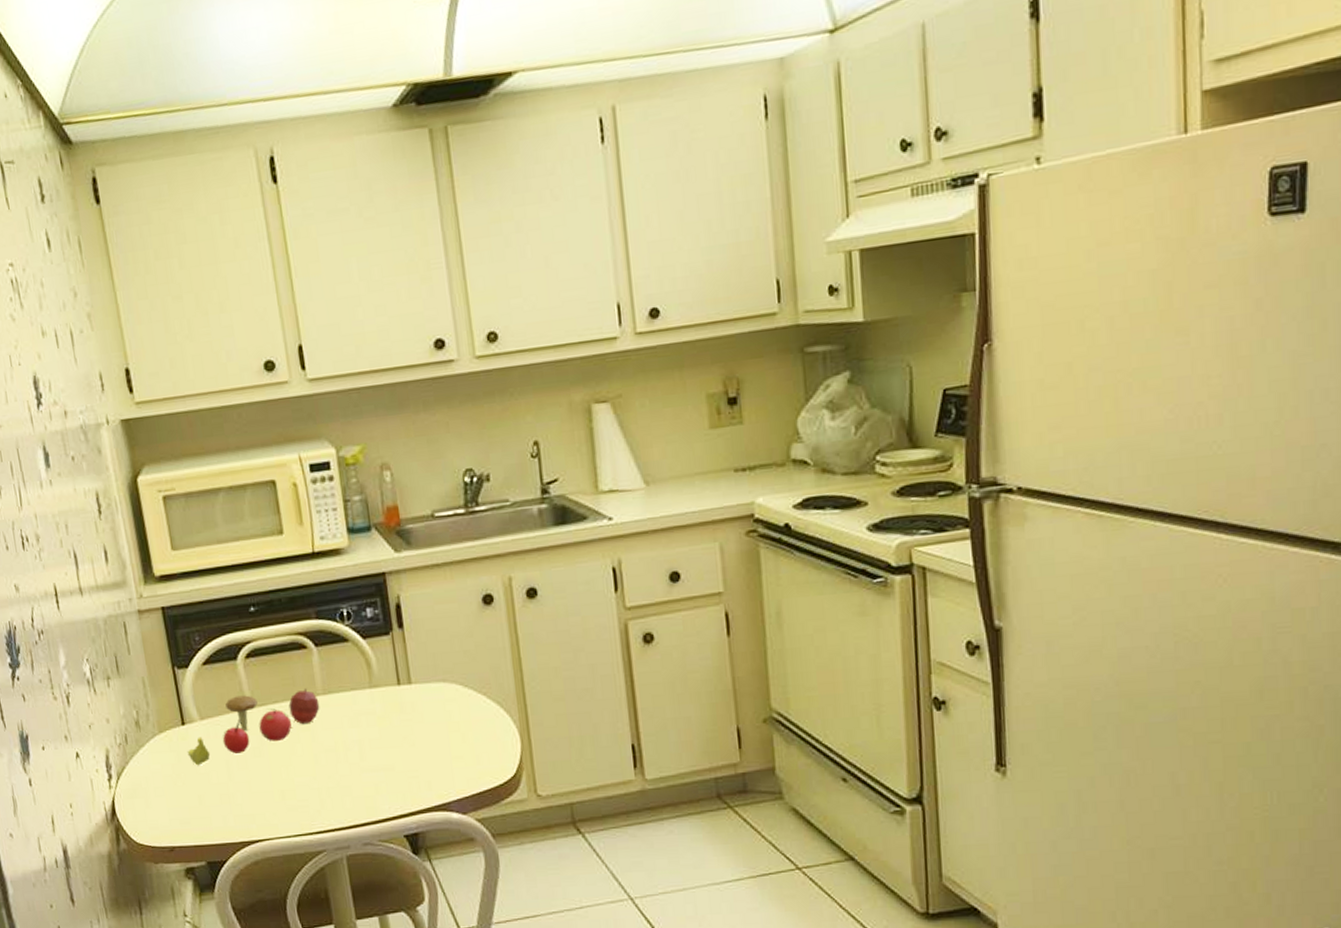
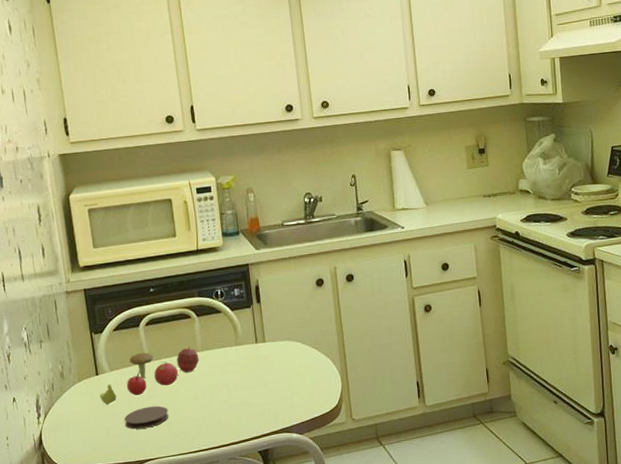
coaster: none [221,768,281,800] -> present [124,406,169,430]

